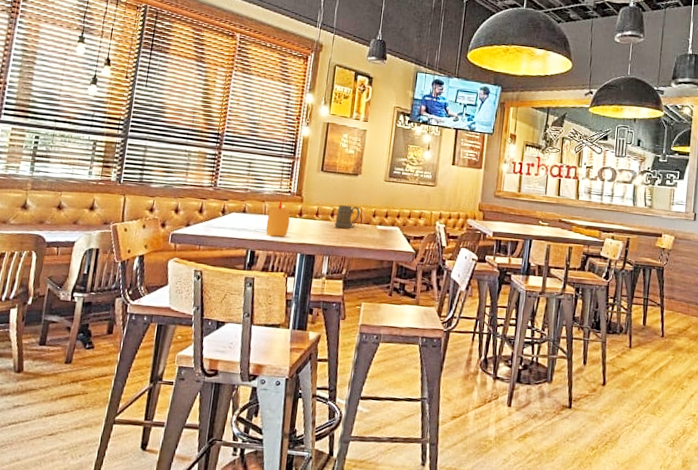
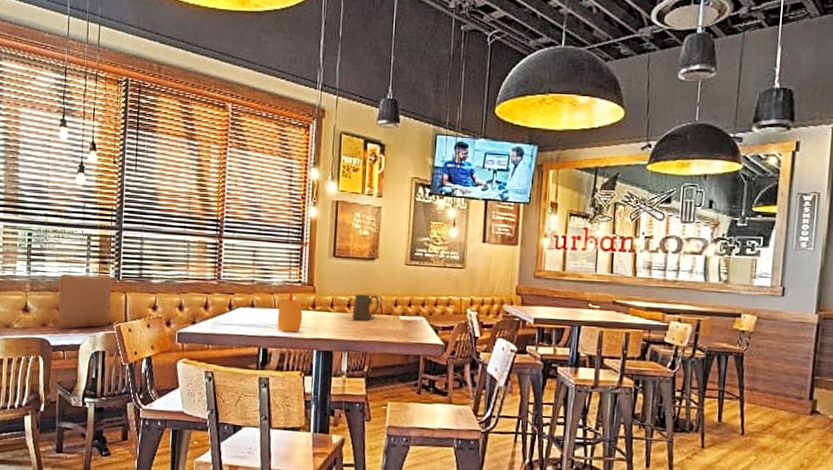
pillow: none [55,175,113,227] -> present [58,274,112,329]

